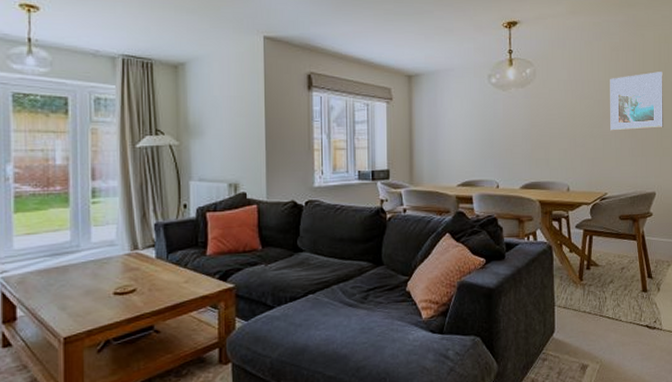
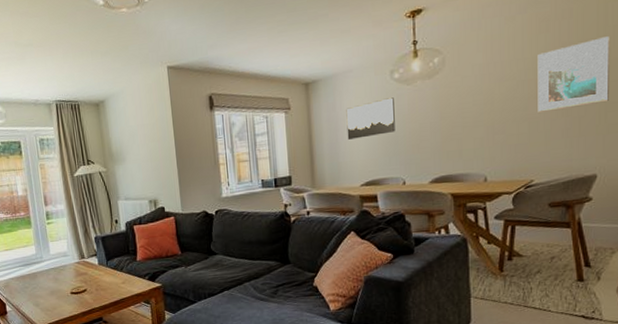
wall art: none [446,101,491,138] -> present [346,97,395,140]

